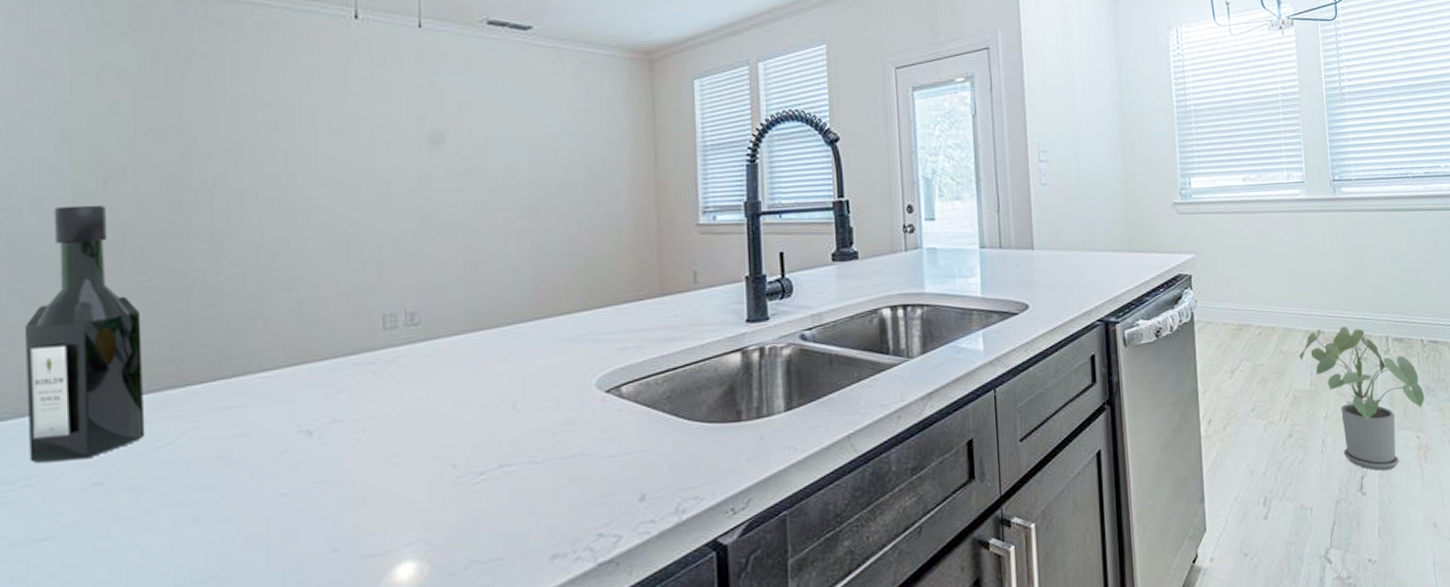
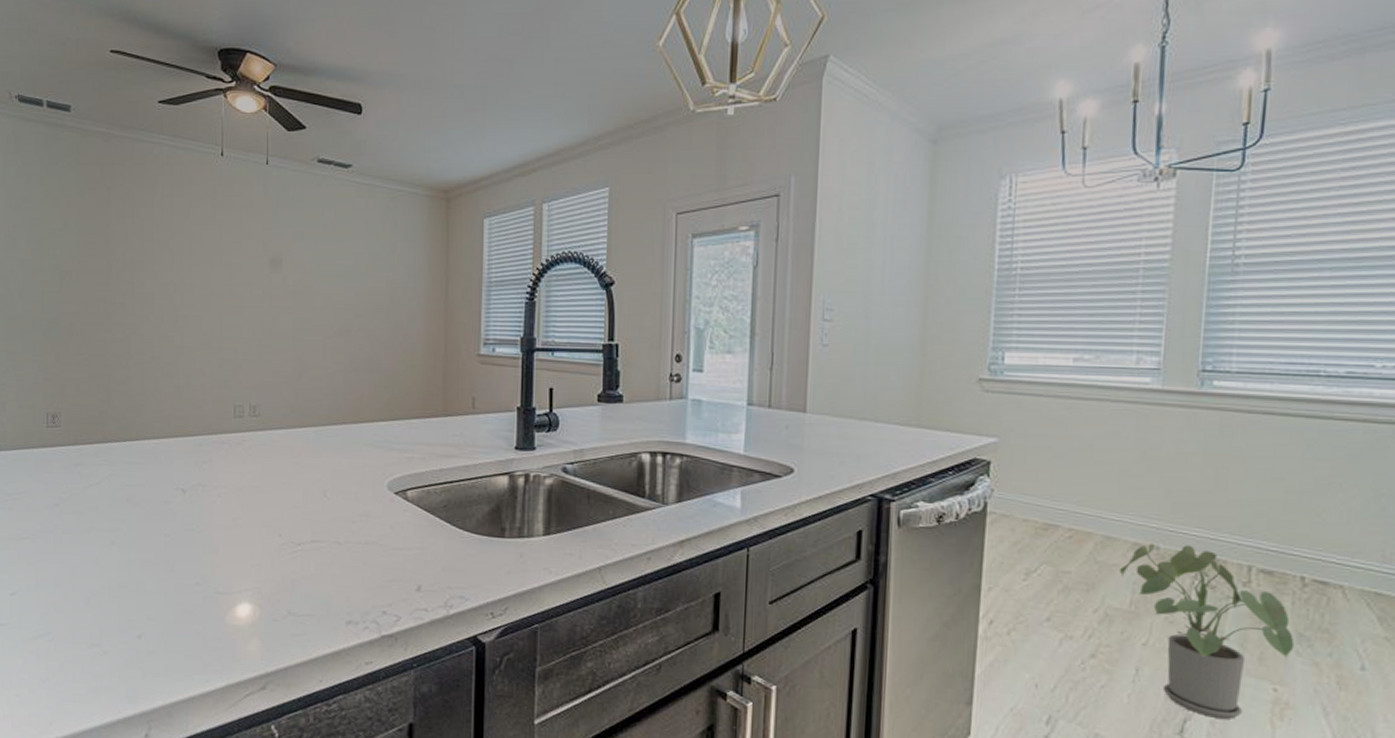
bottle: present [24,204,145,464] -> none [15,298,83,486]

